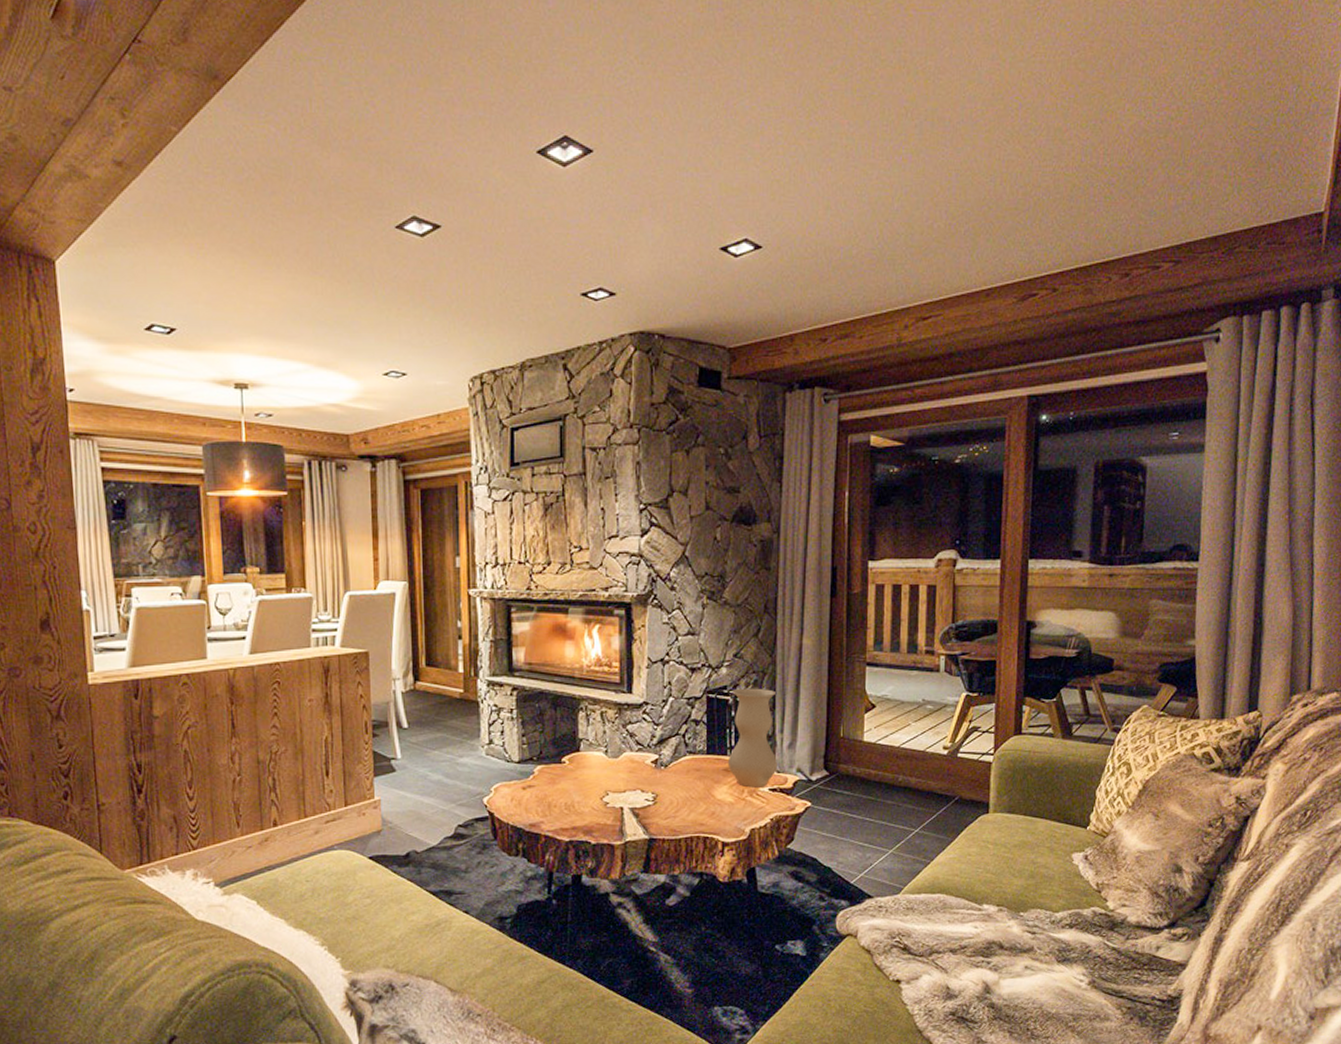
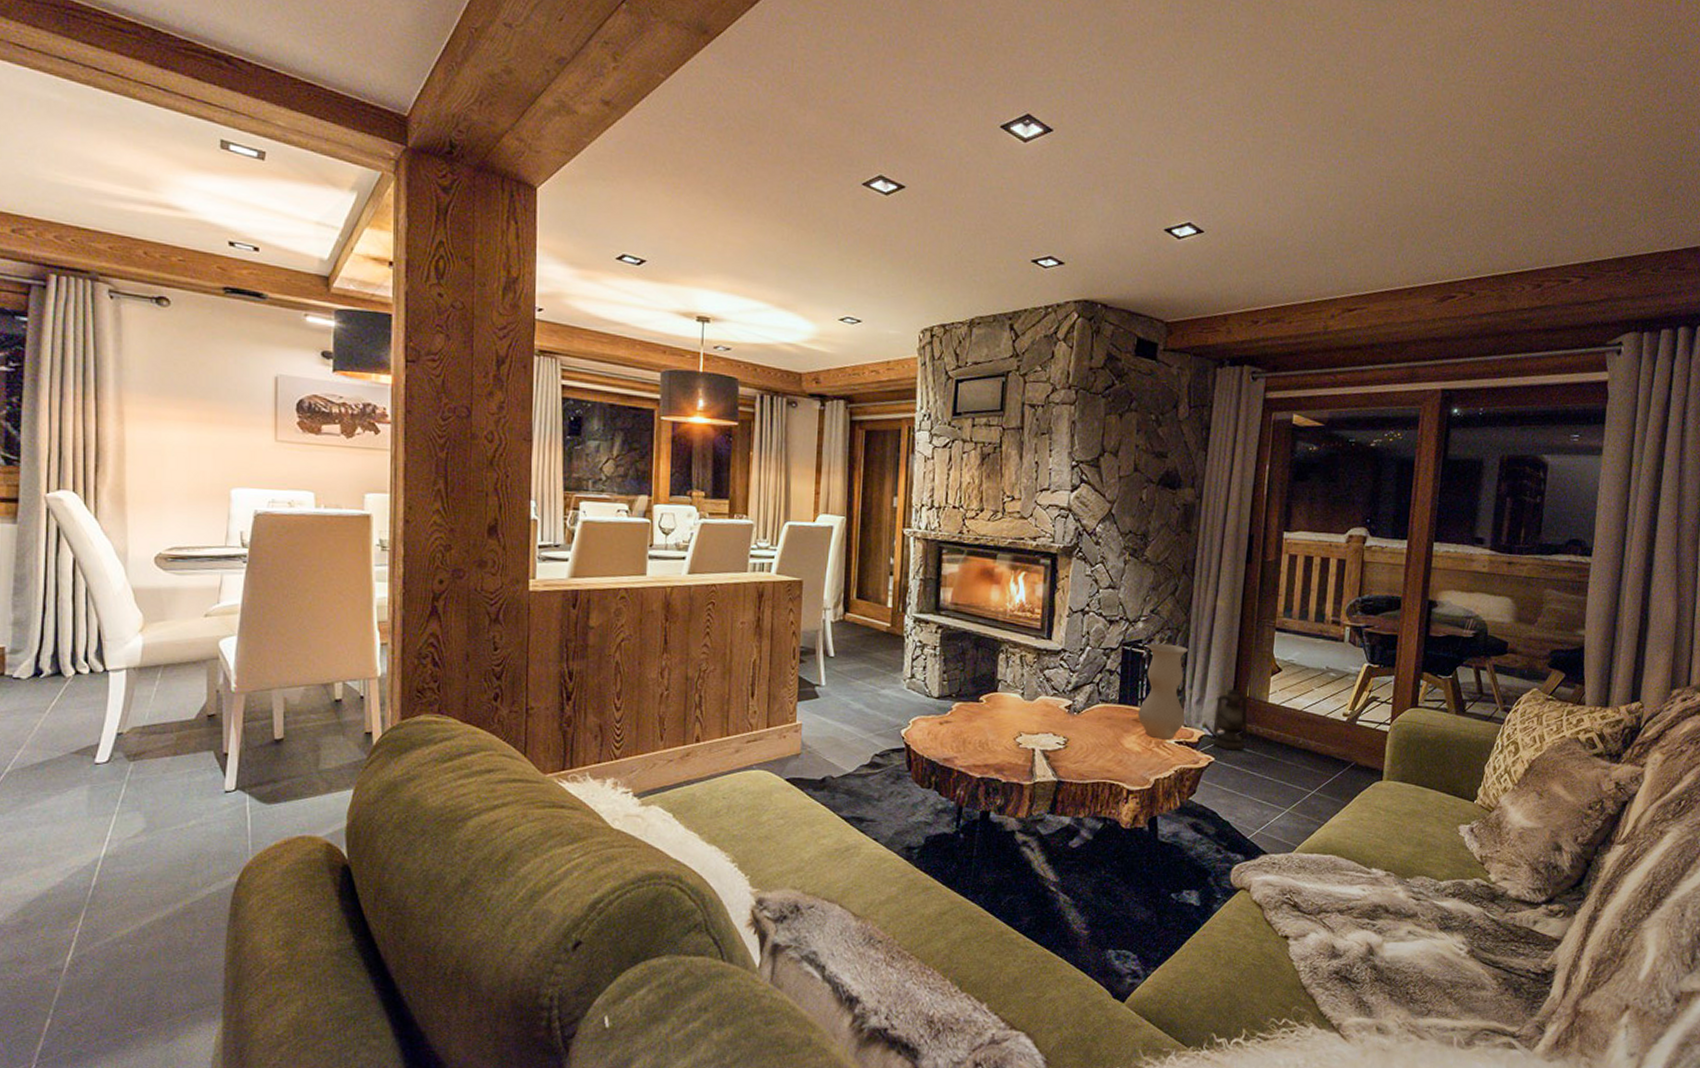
lantern: none [807,728,849,794] -> present [1212,687,1253,751]

